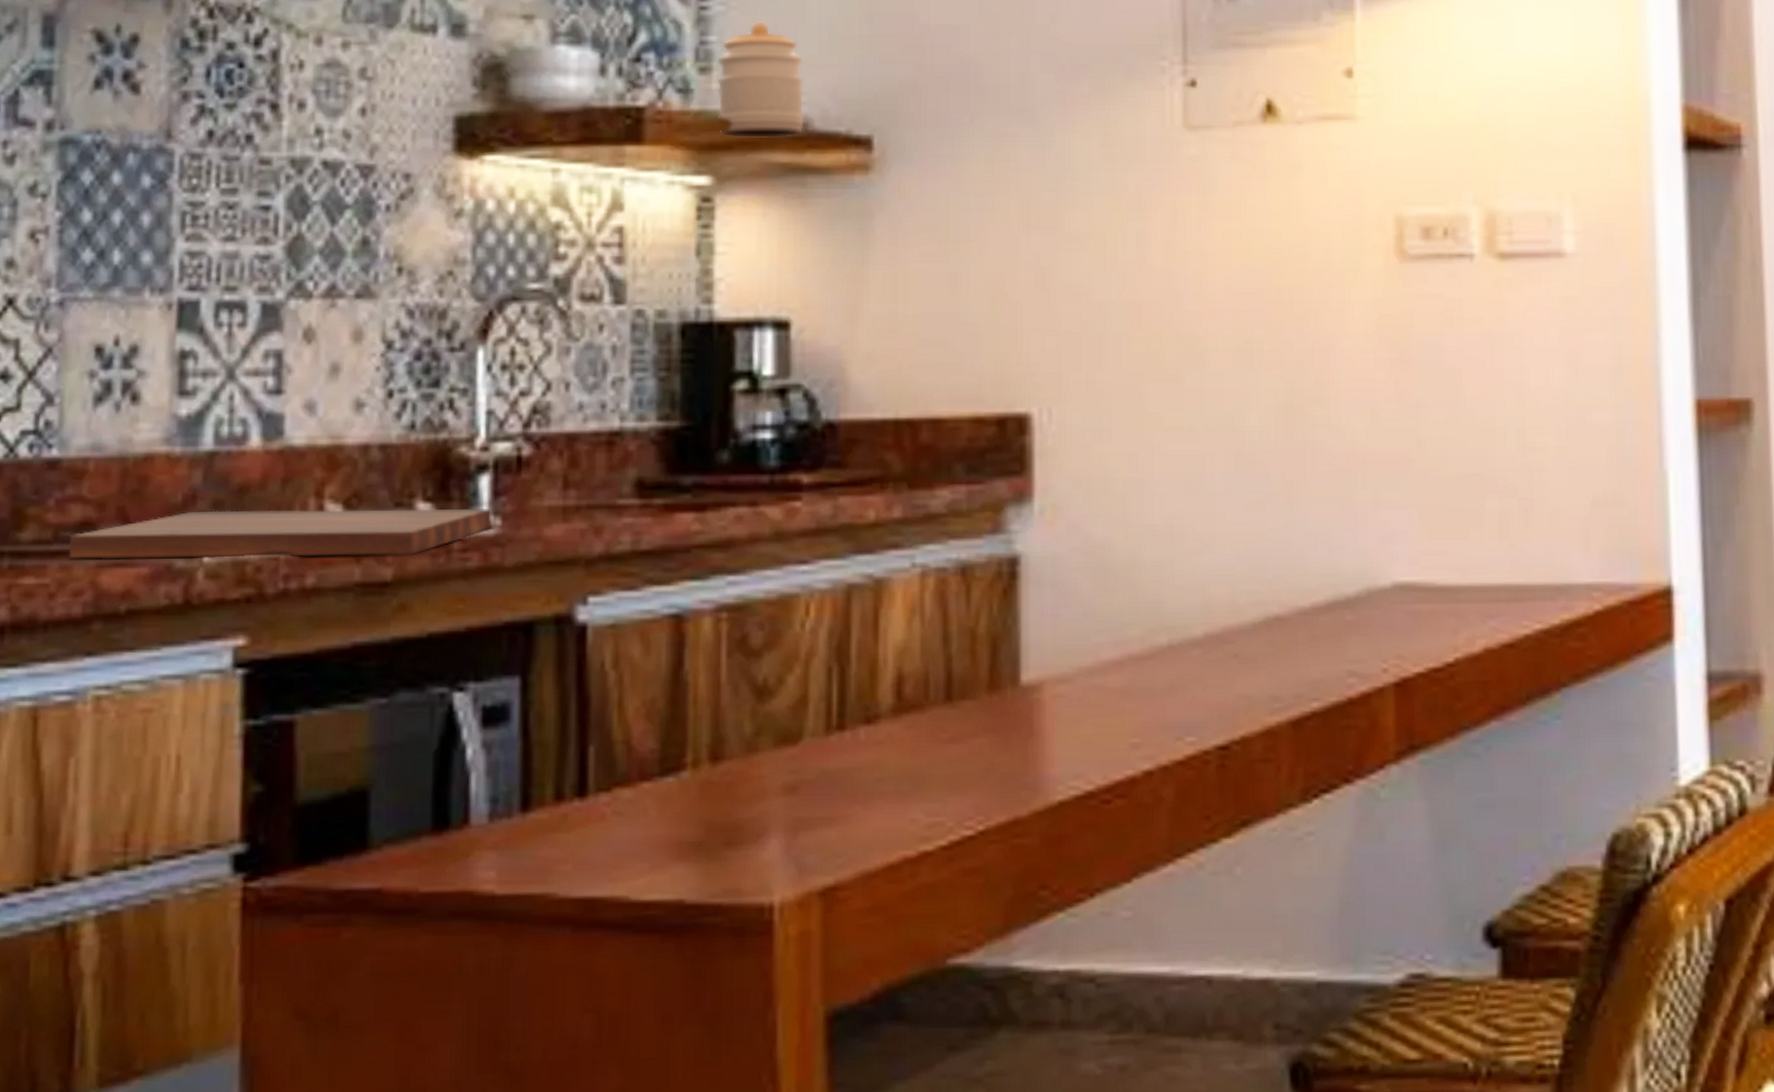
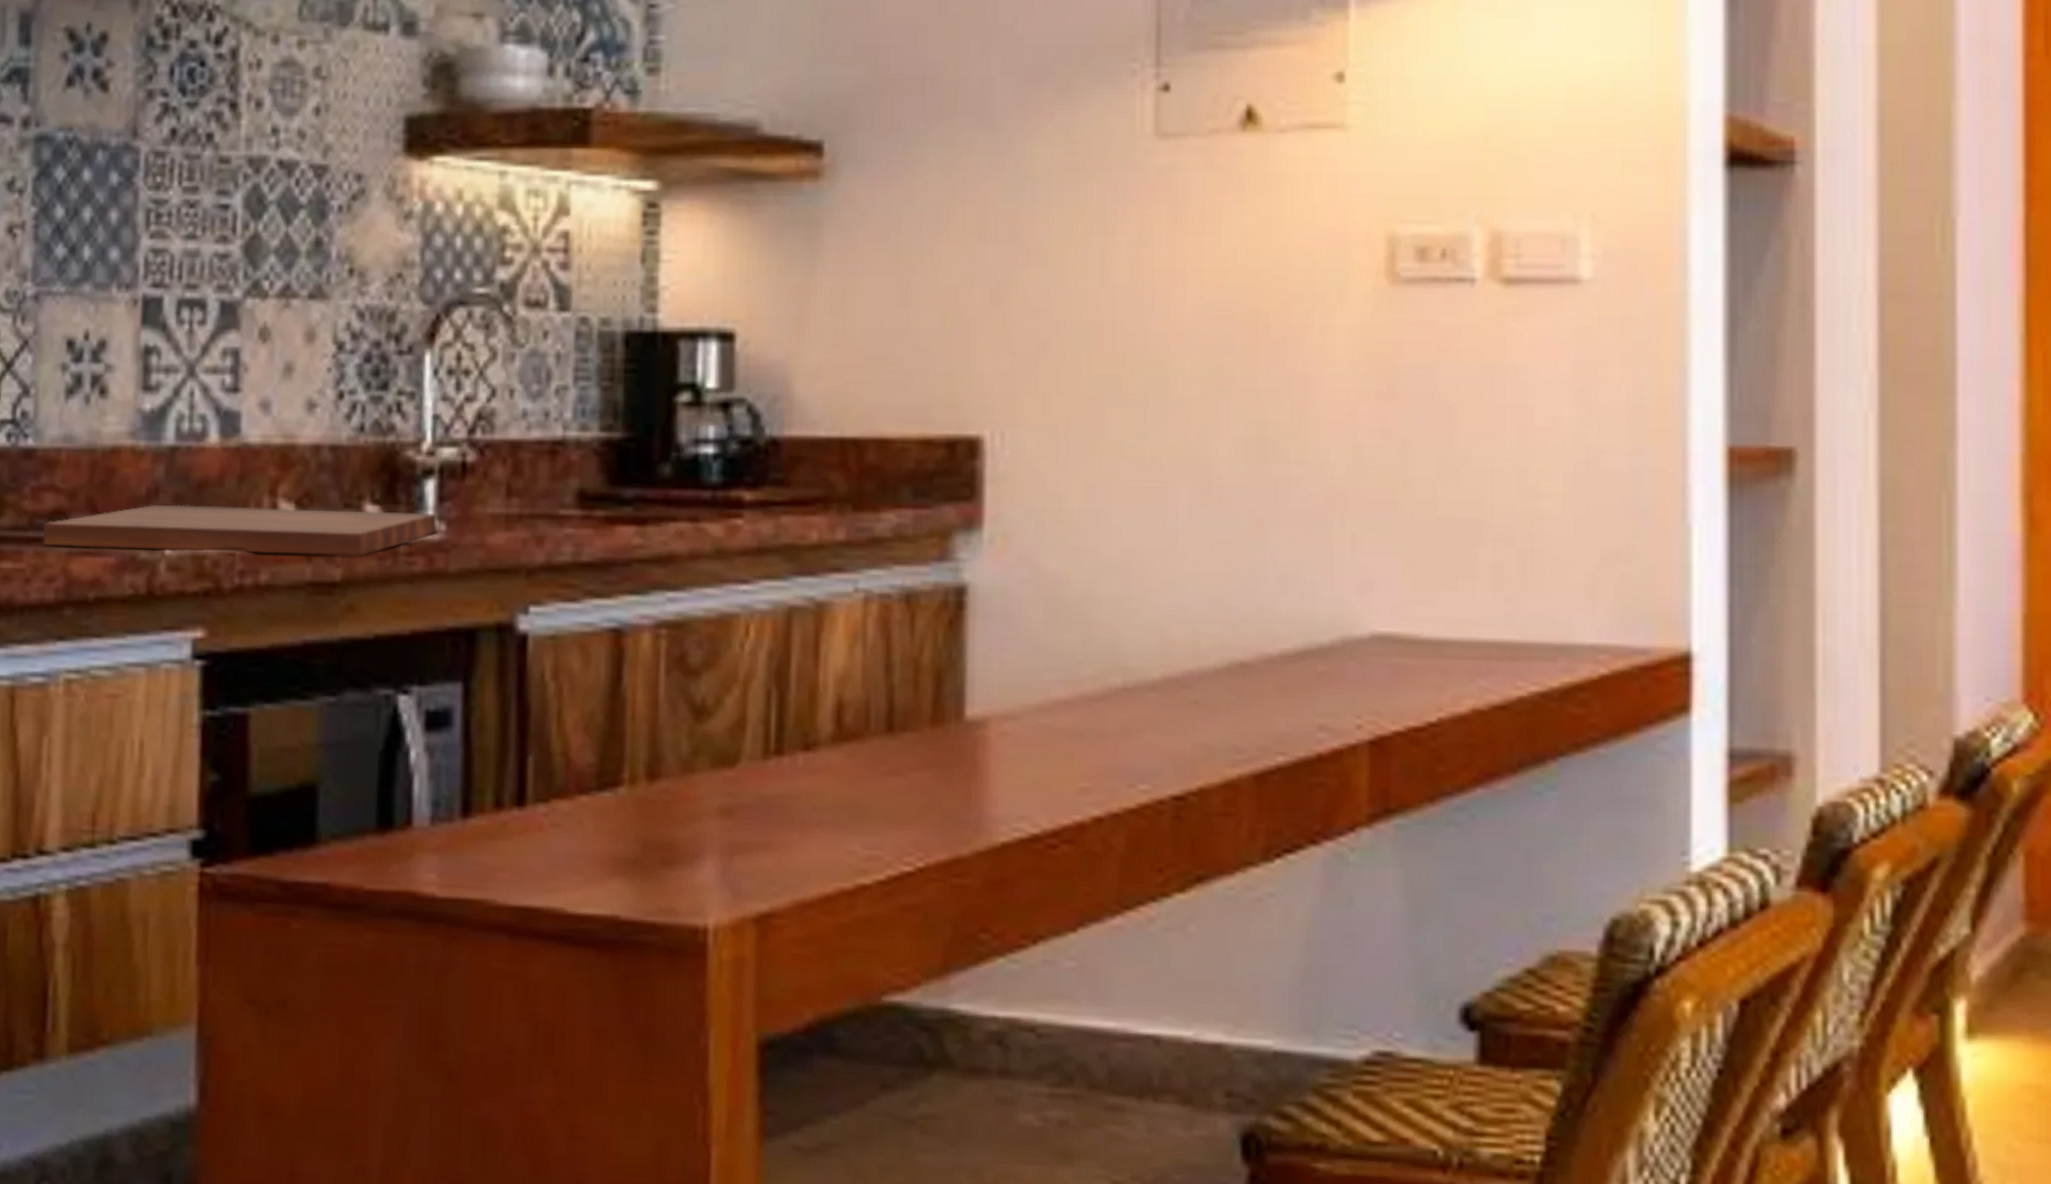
jar: present [717,21,805,139] -> none [665,20,754,143]

